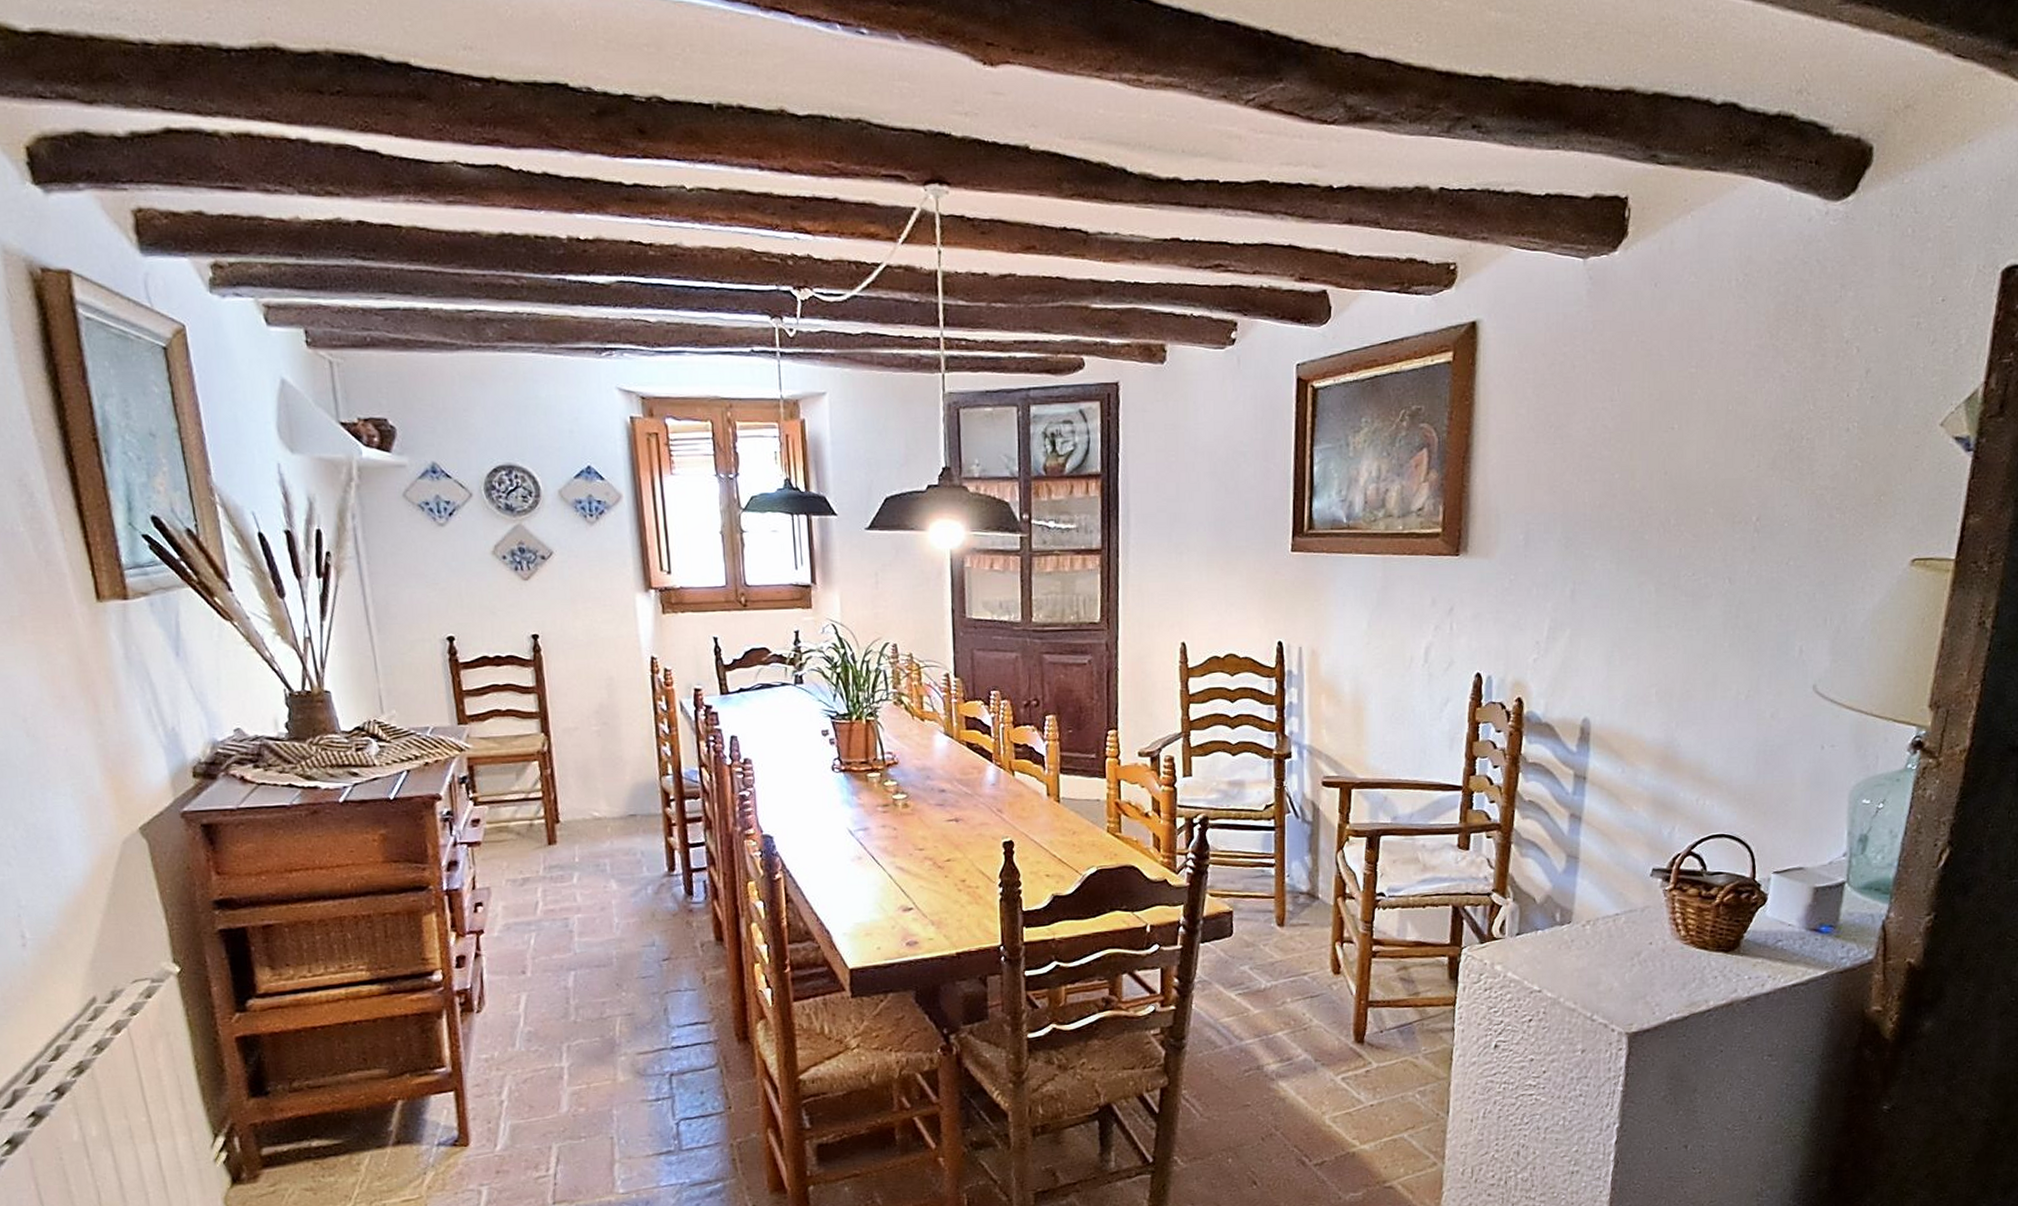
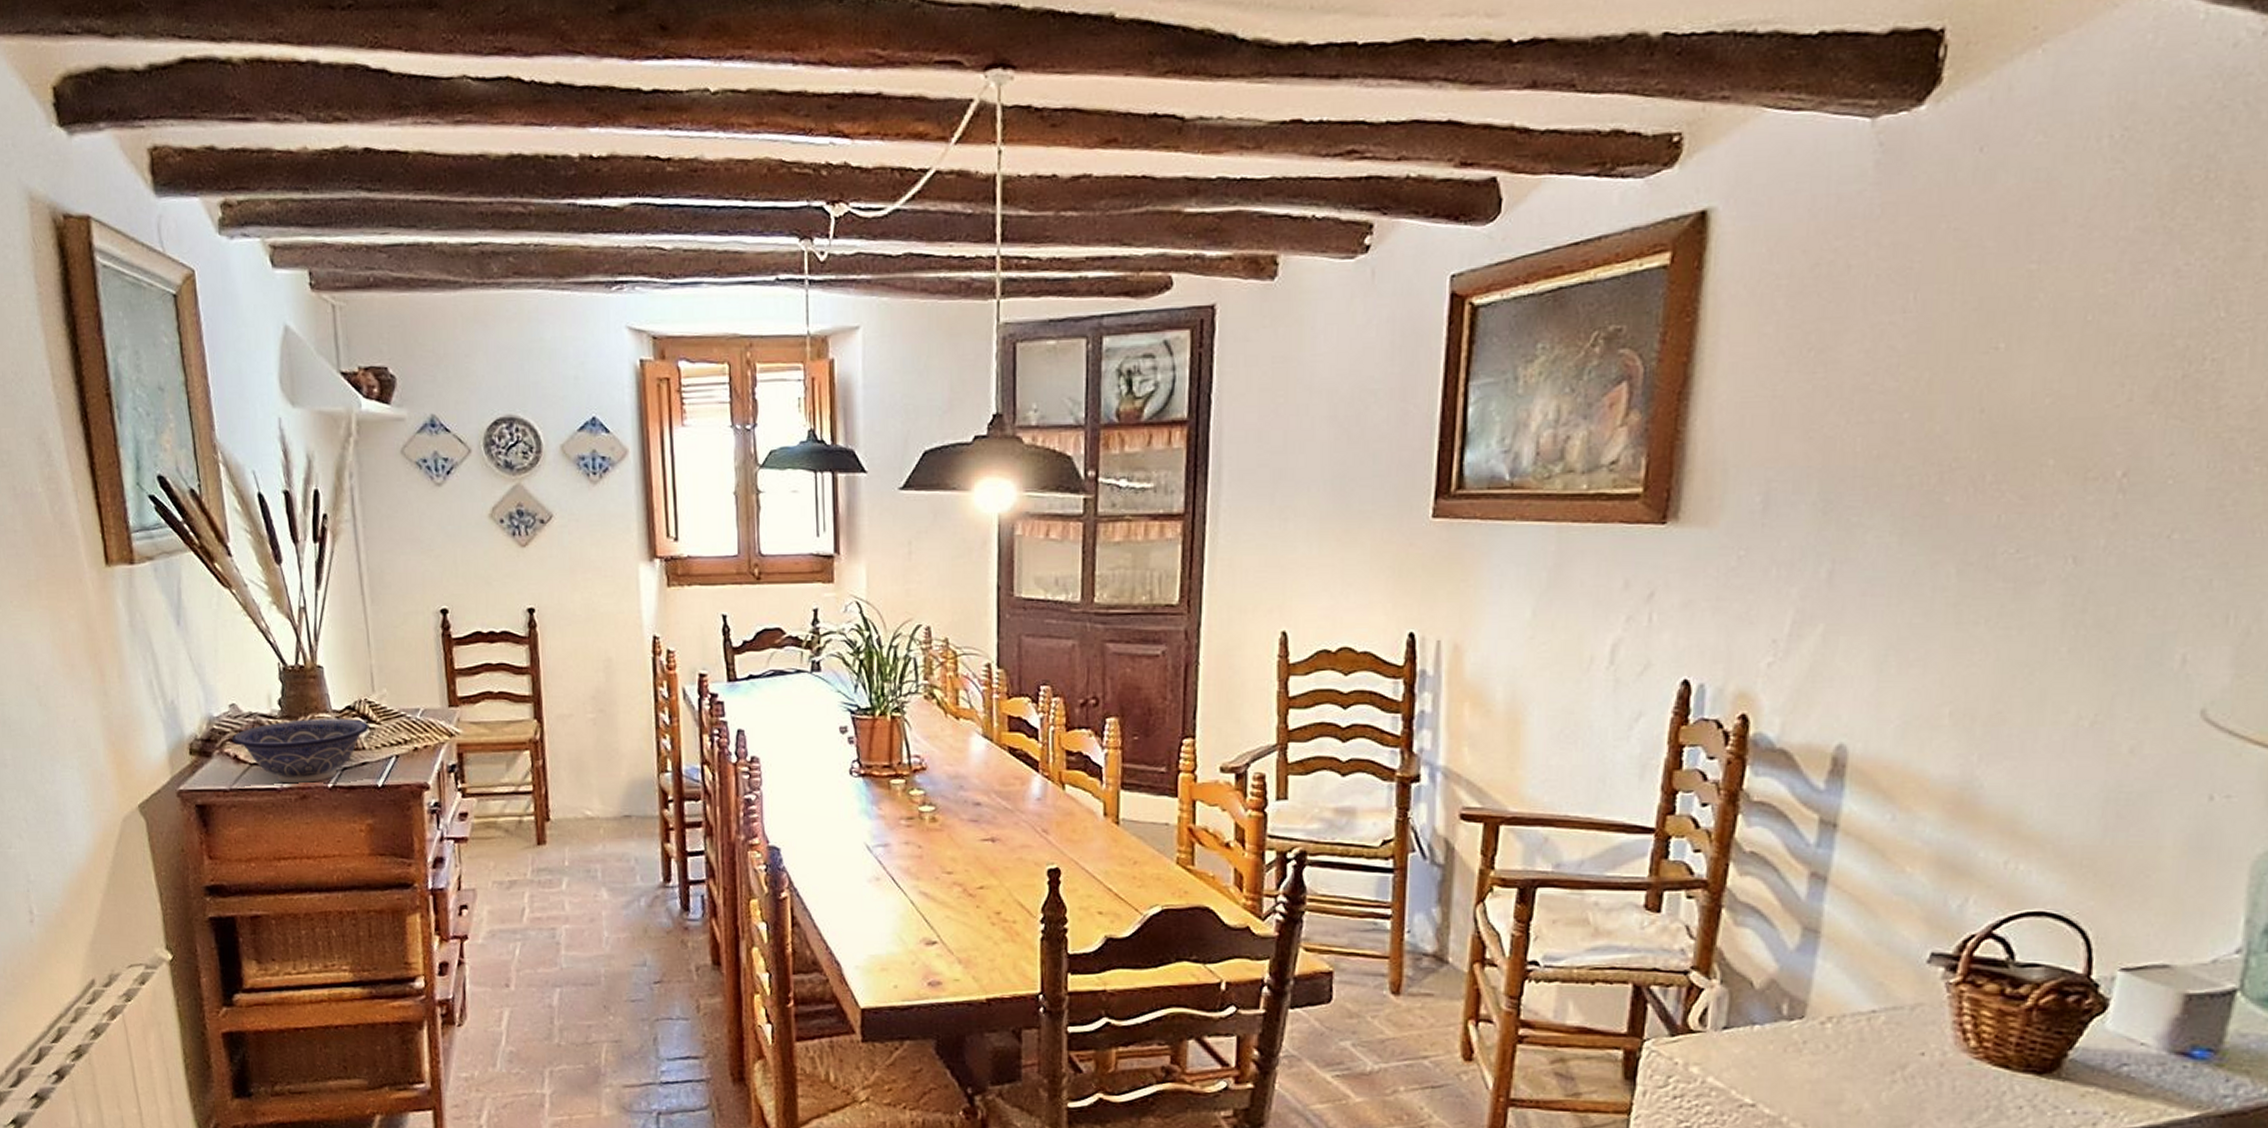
decorative bowl: none [238,738,379,801] -> present [232,718,369,784]

